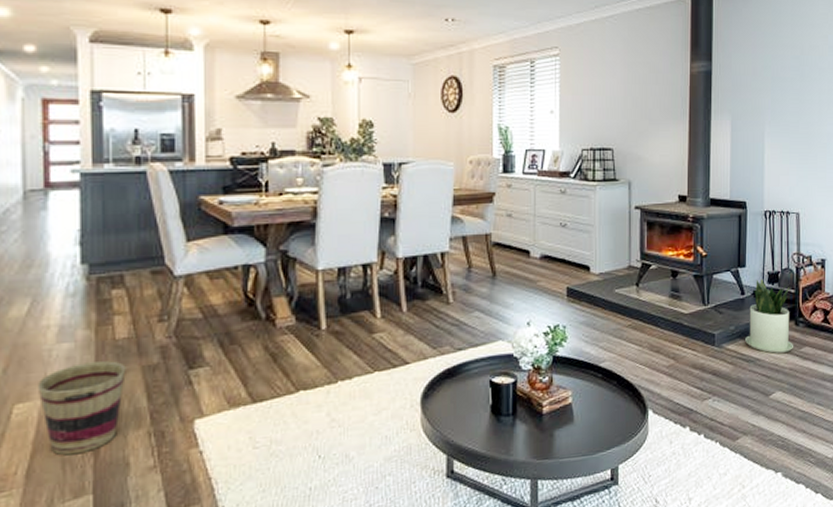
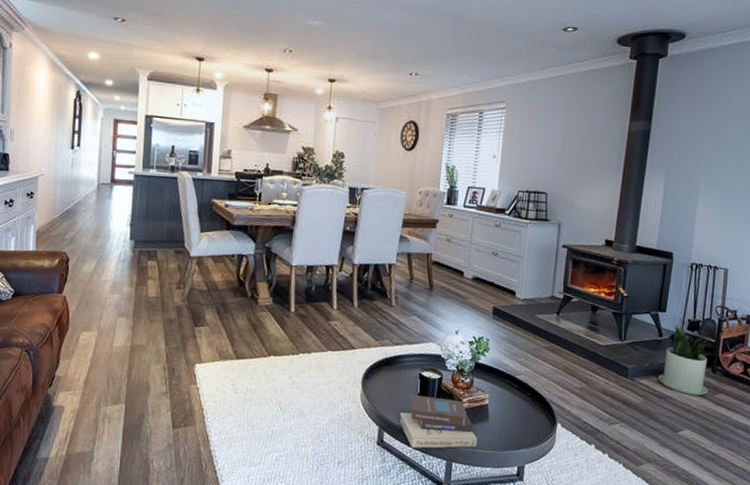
basket: present [39,361,126,456] -> none [97,310,153,374]
books: none [470,404,564,473] -> present [399,395,478,449]

